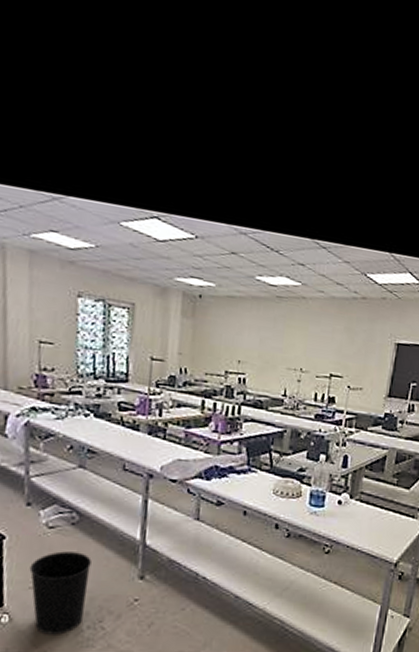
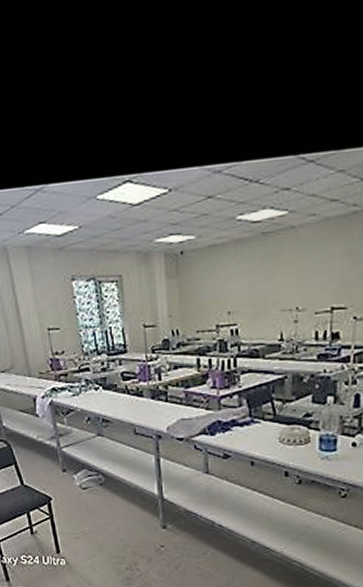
wastebasket: present [29,551,91,635] -> none [74,508,121,575]

